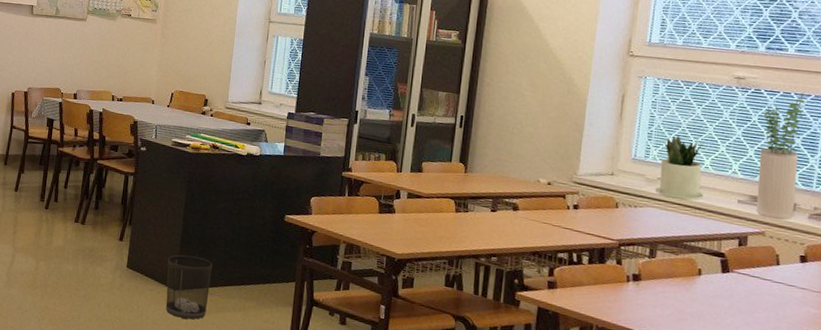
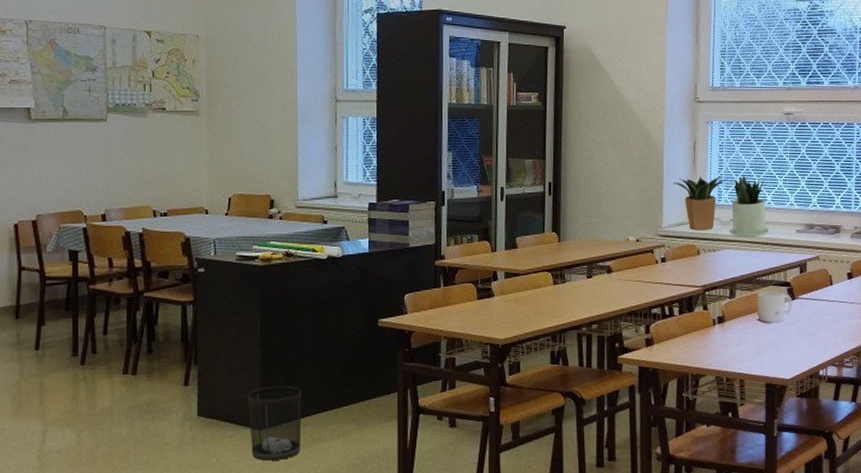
potted plant: none [595,129,658,185] -> present [673,176,728,231]
mug: none [680,256,726,294] -> present [756,291,793,324]
vase: present [756,93,805,220] -> none [809,122,840,243]

